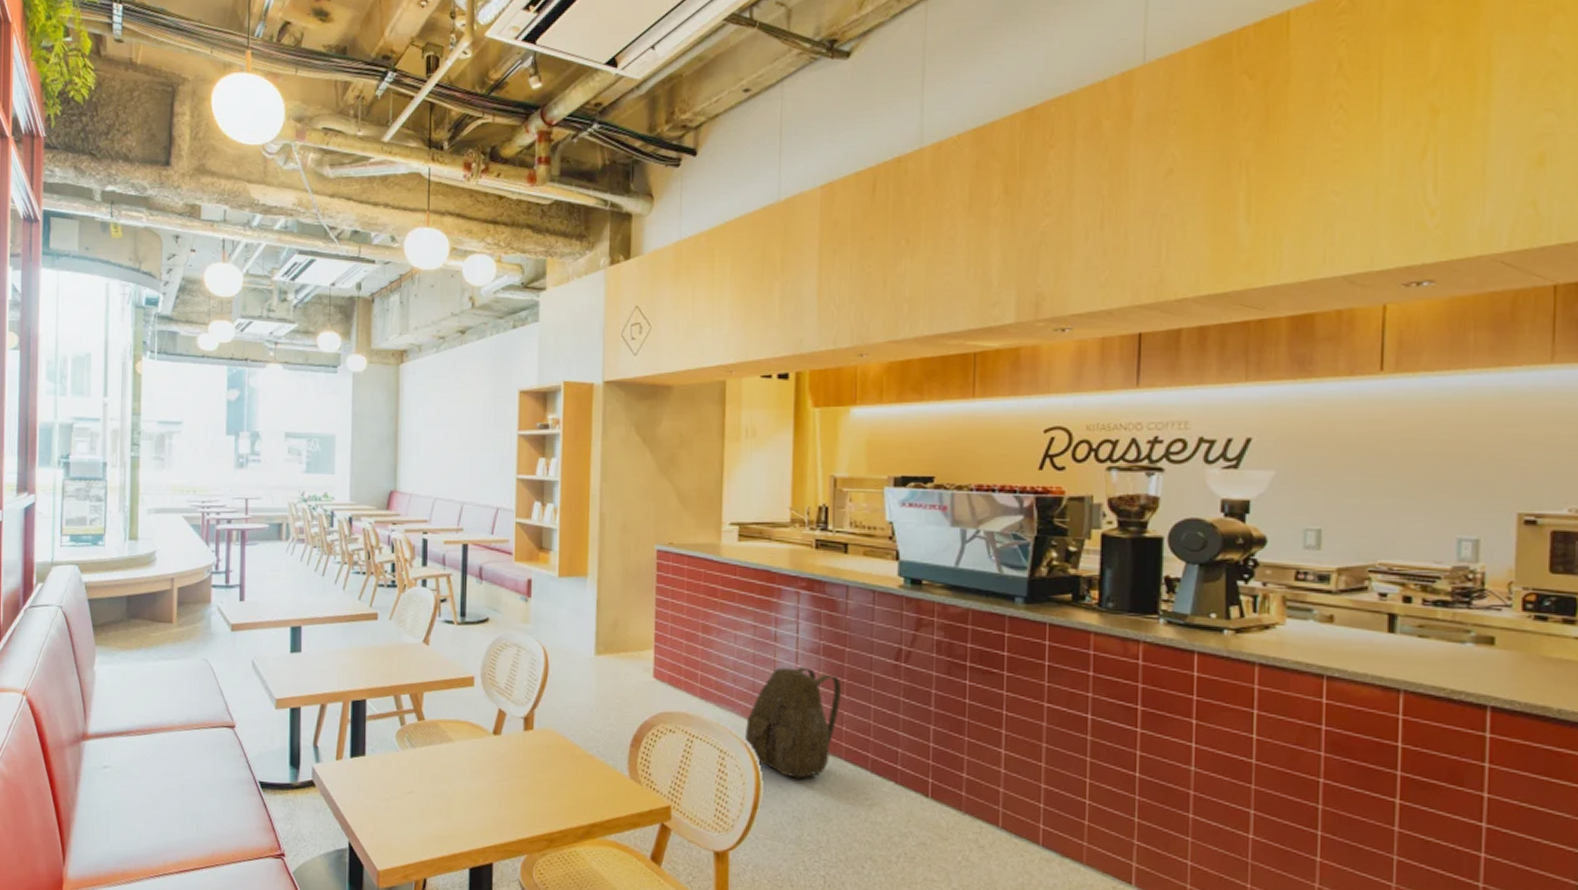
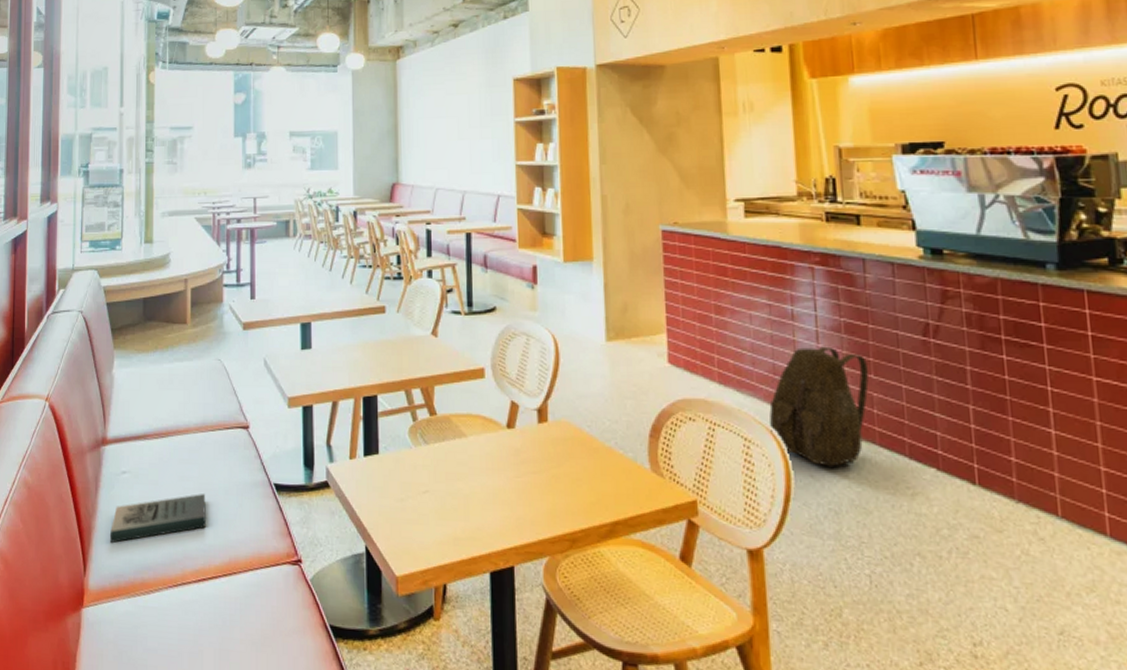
book: none [89,789,189,834] -> present [109,494,206,543]

